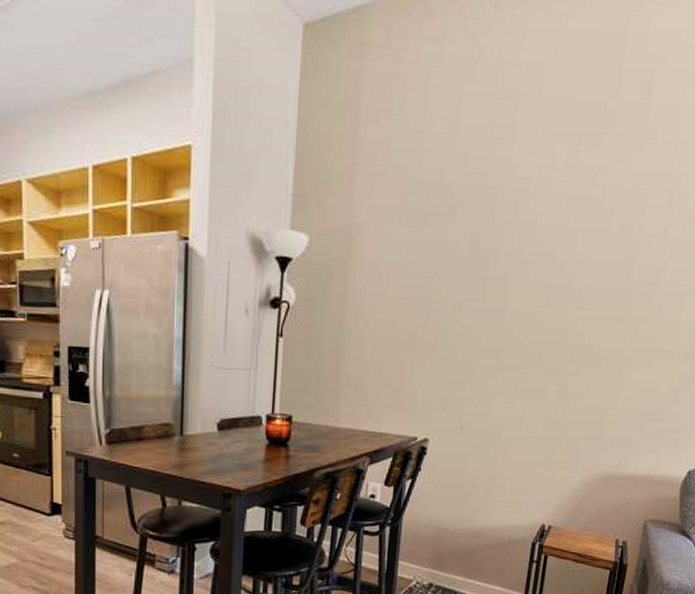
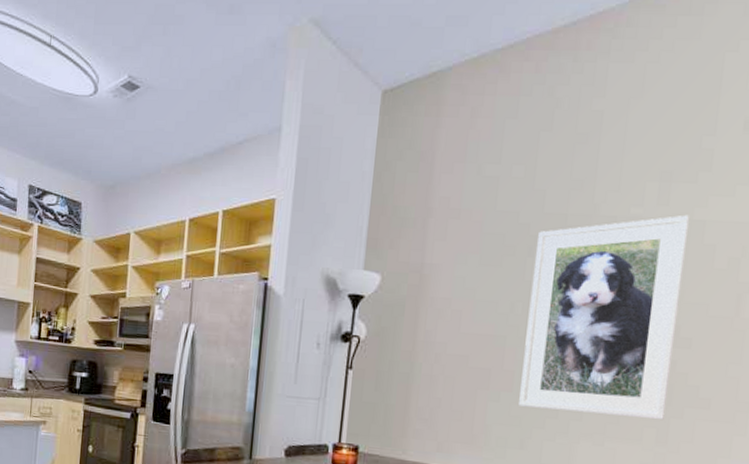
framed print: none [442,178,594,378] -> present [519,214,690,420]

